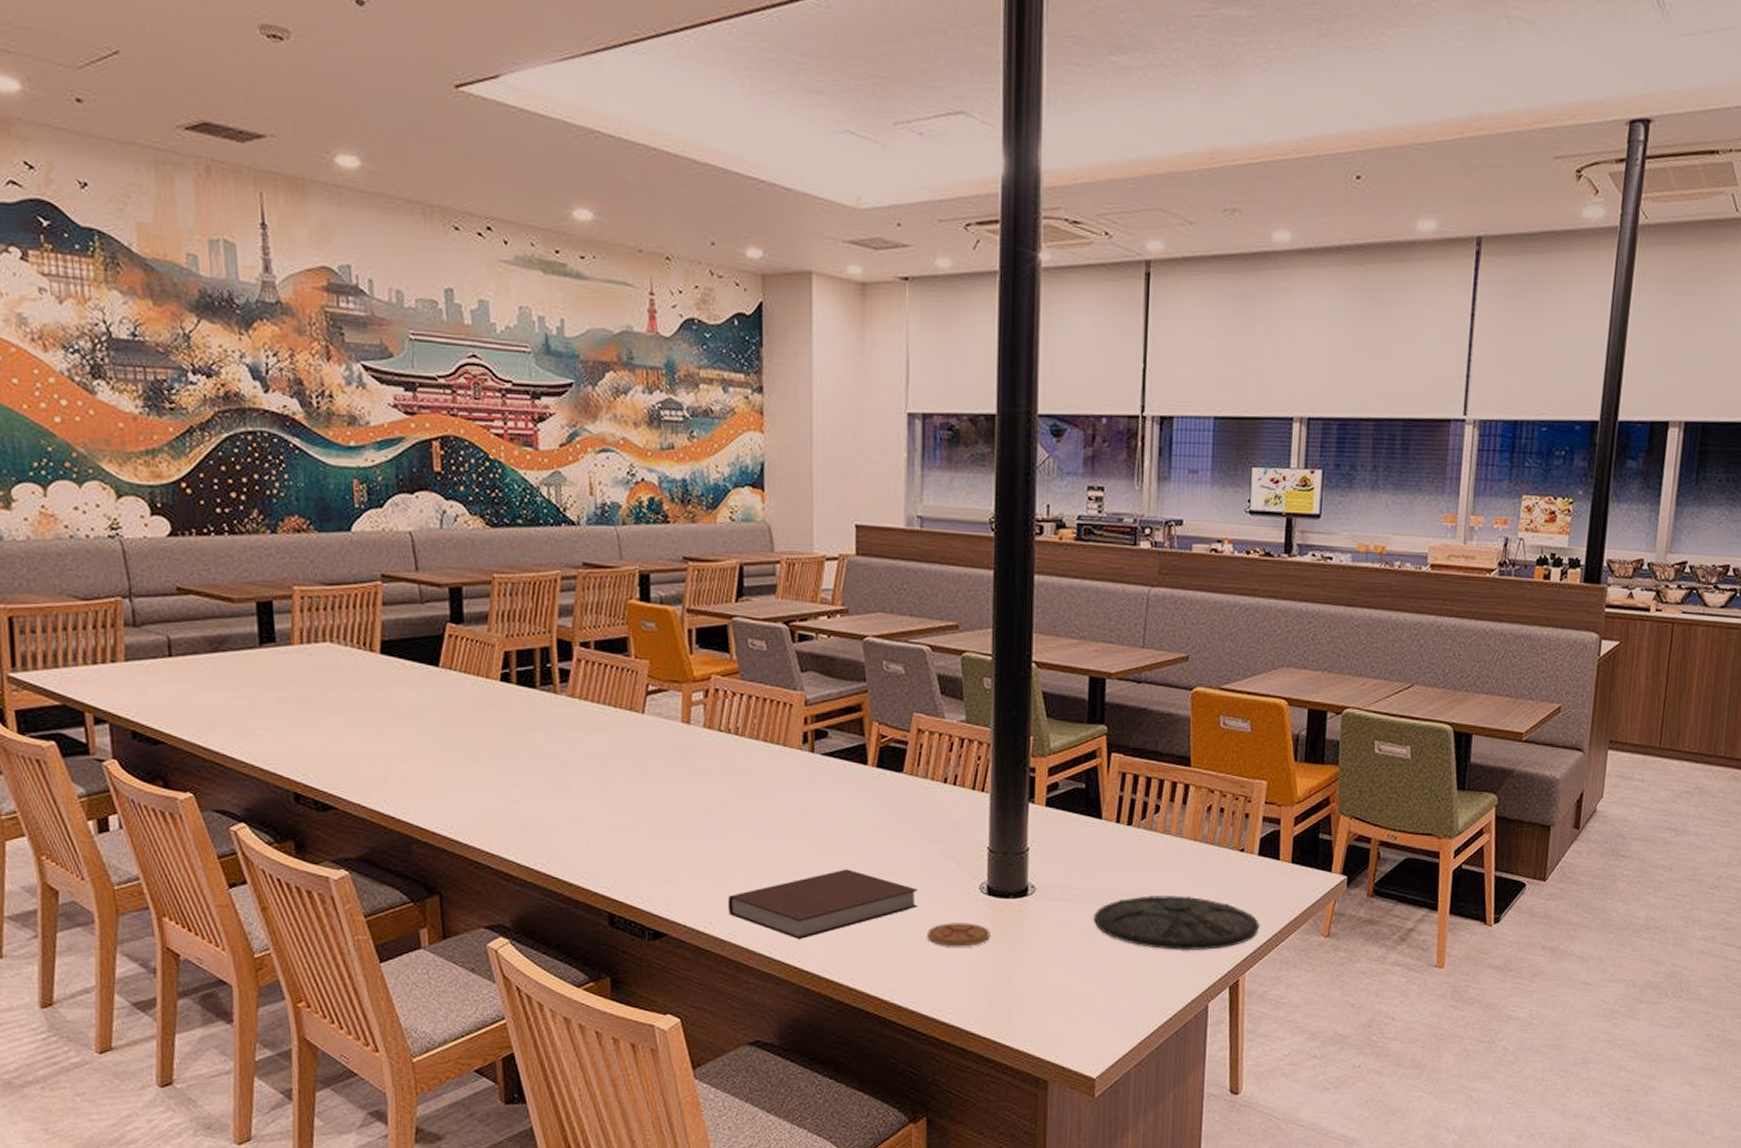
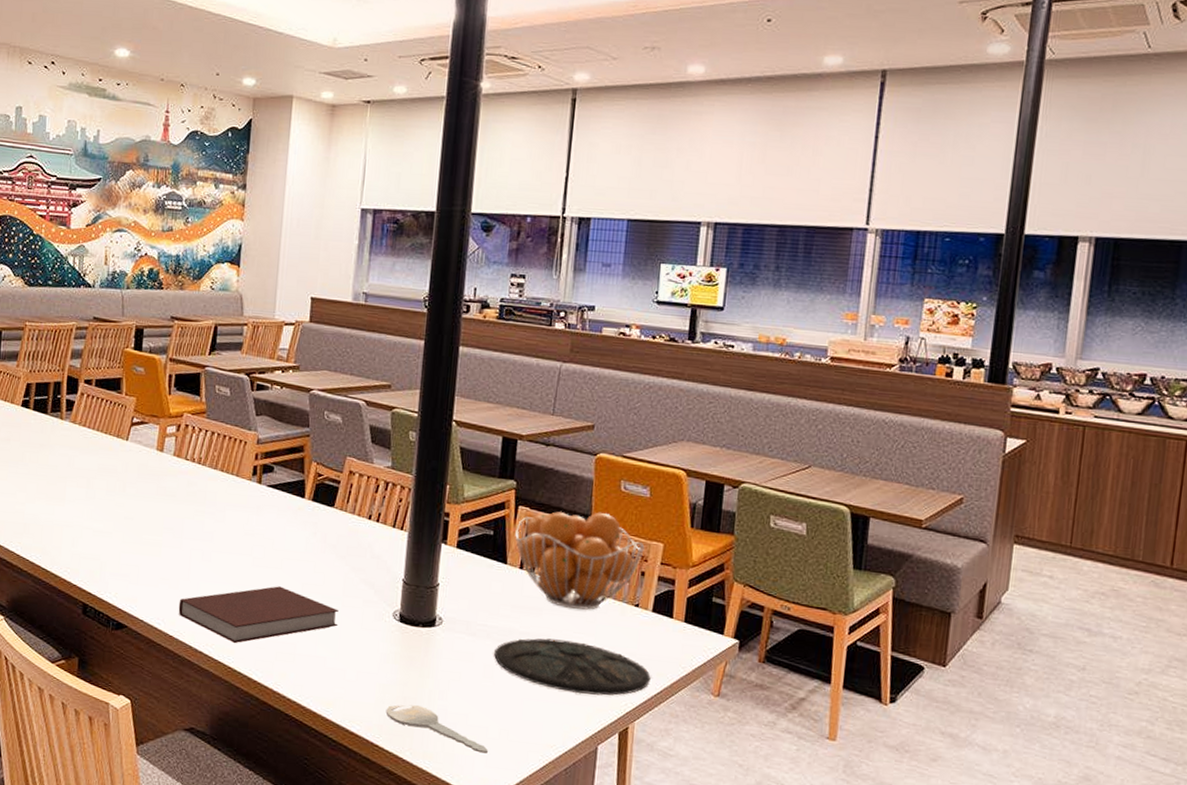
coaster: present [927,923,991,947] -> none [344,643,400,666]
key: none [979,984,1093,1027] -> present [386,705,488,754]
fruit basket: none [1109,752,1248,860] -> present [515,511,645,610]

